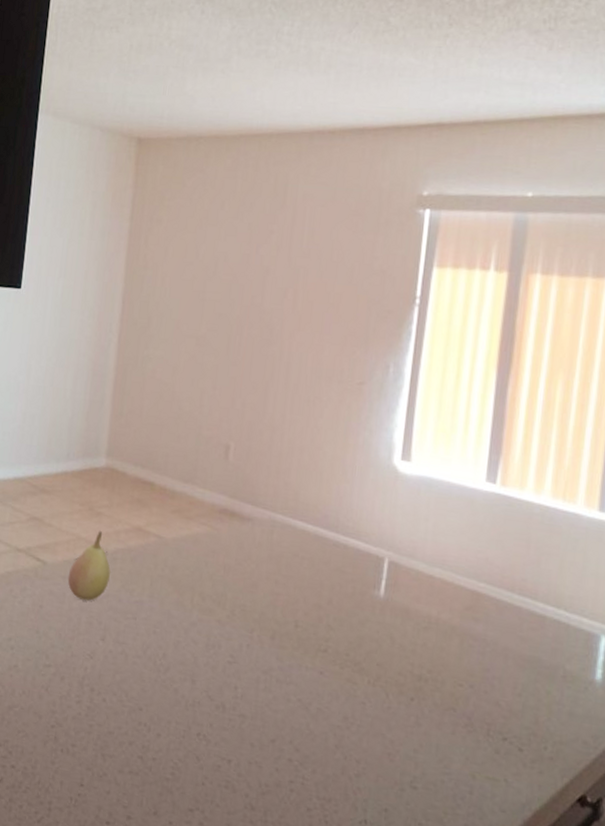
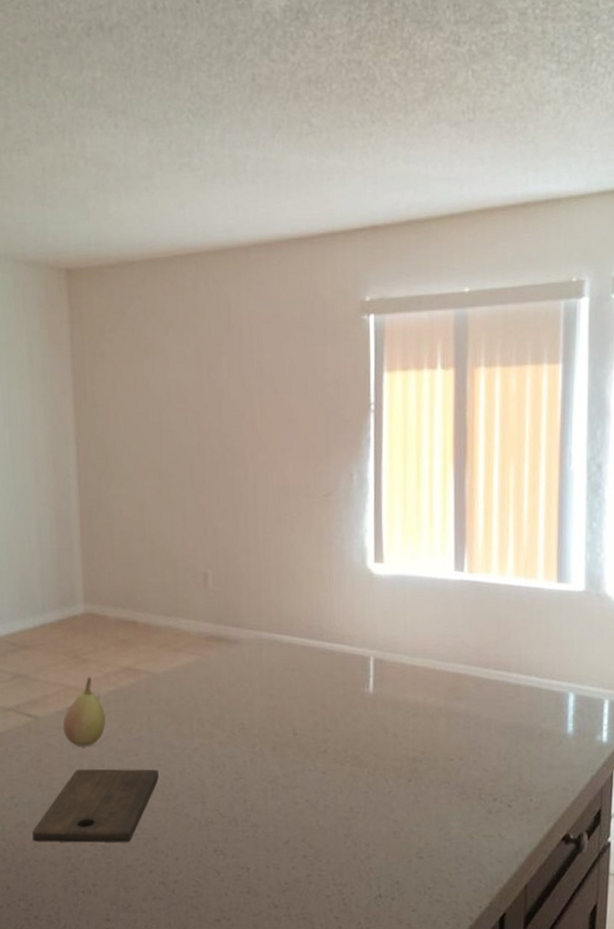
cutting board: none [22,622,154,707] -> present [32,768,159,843]

